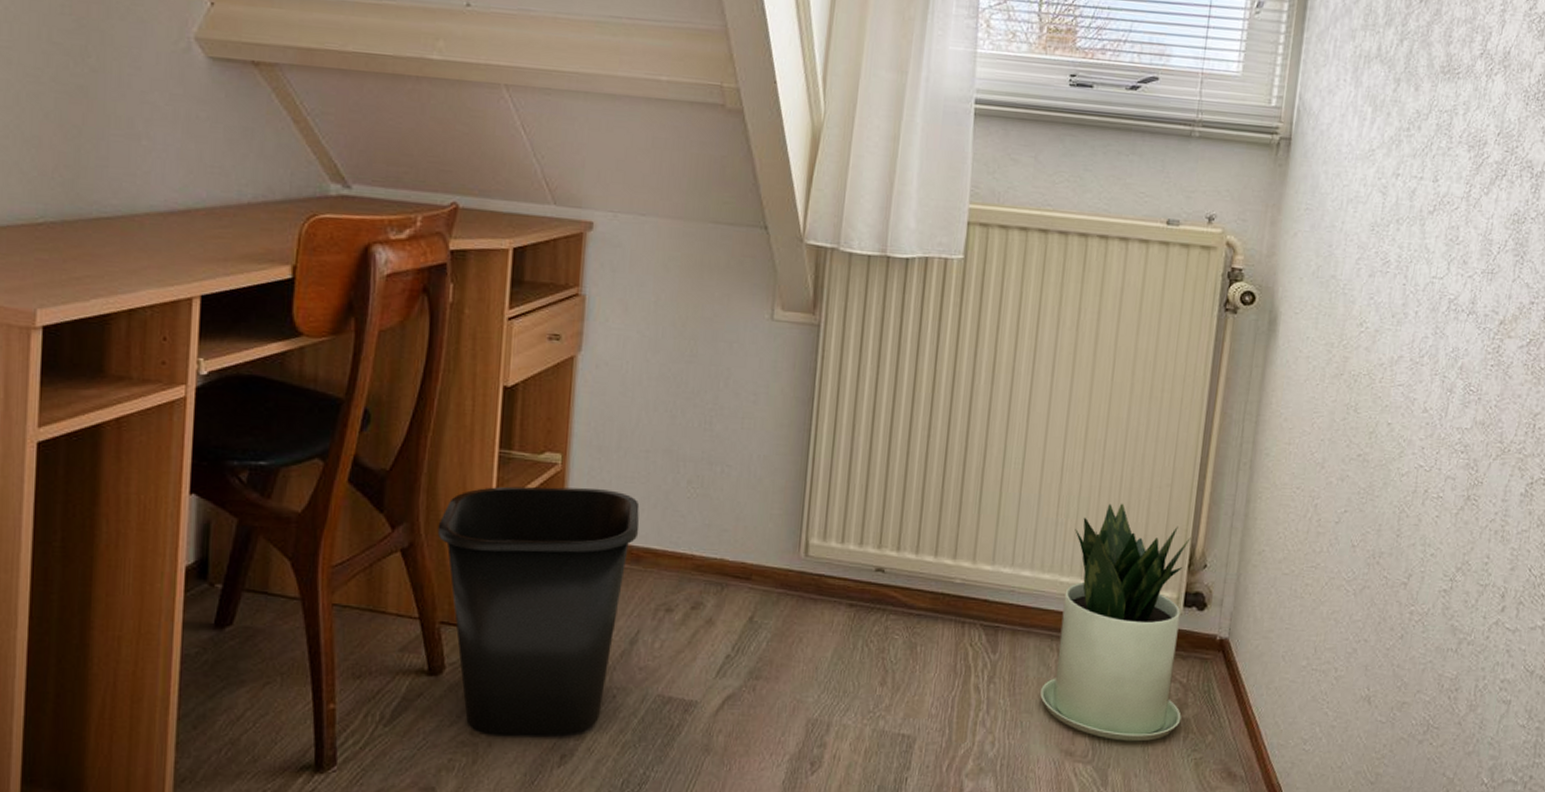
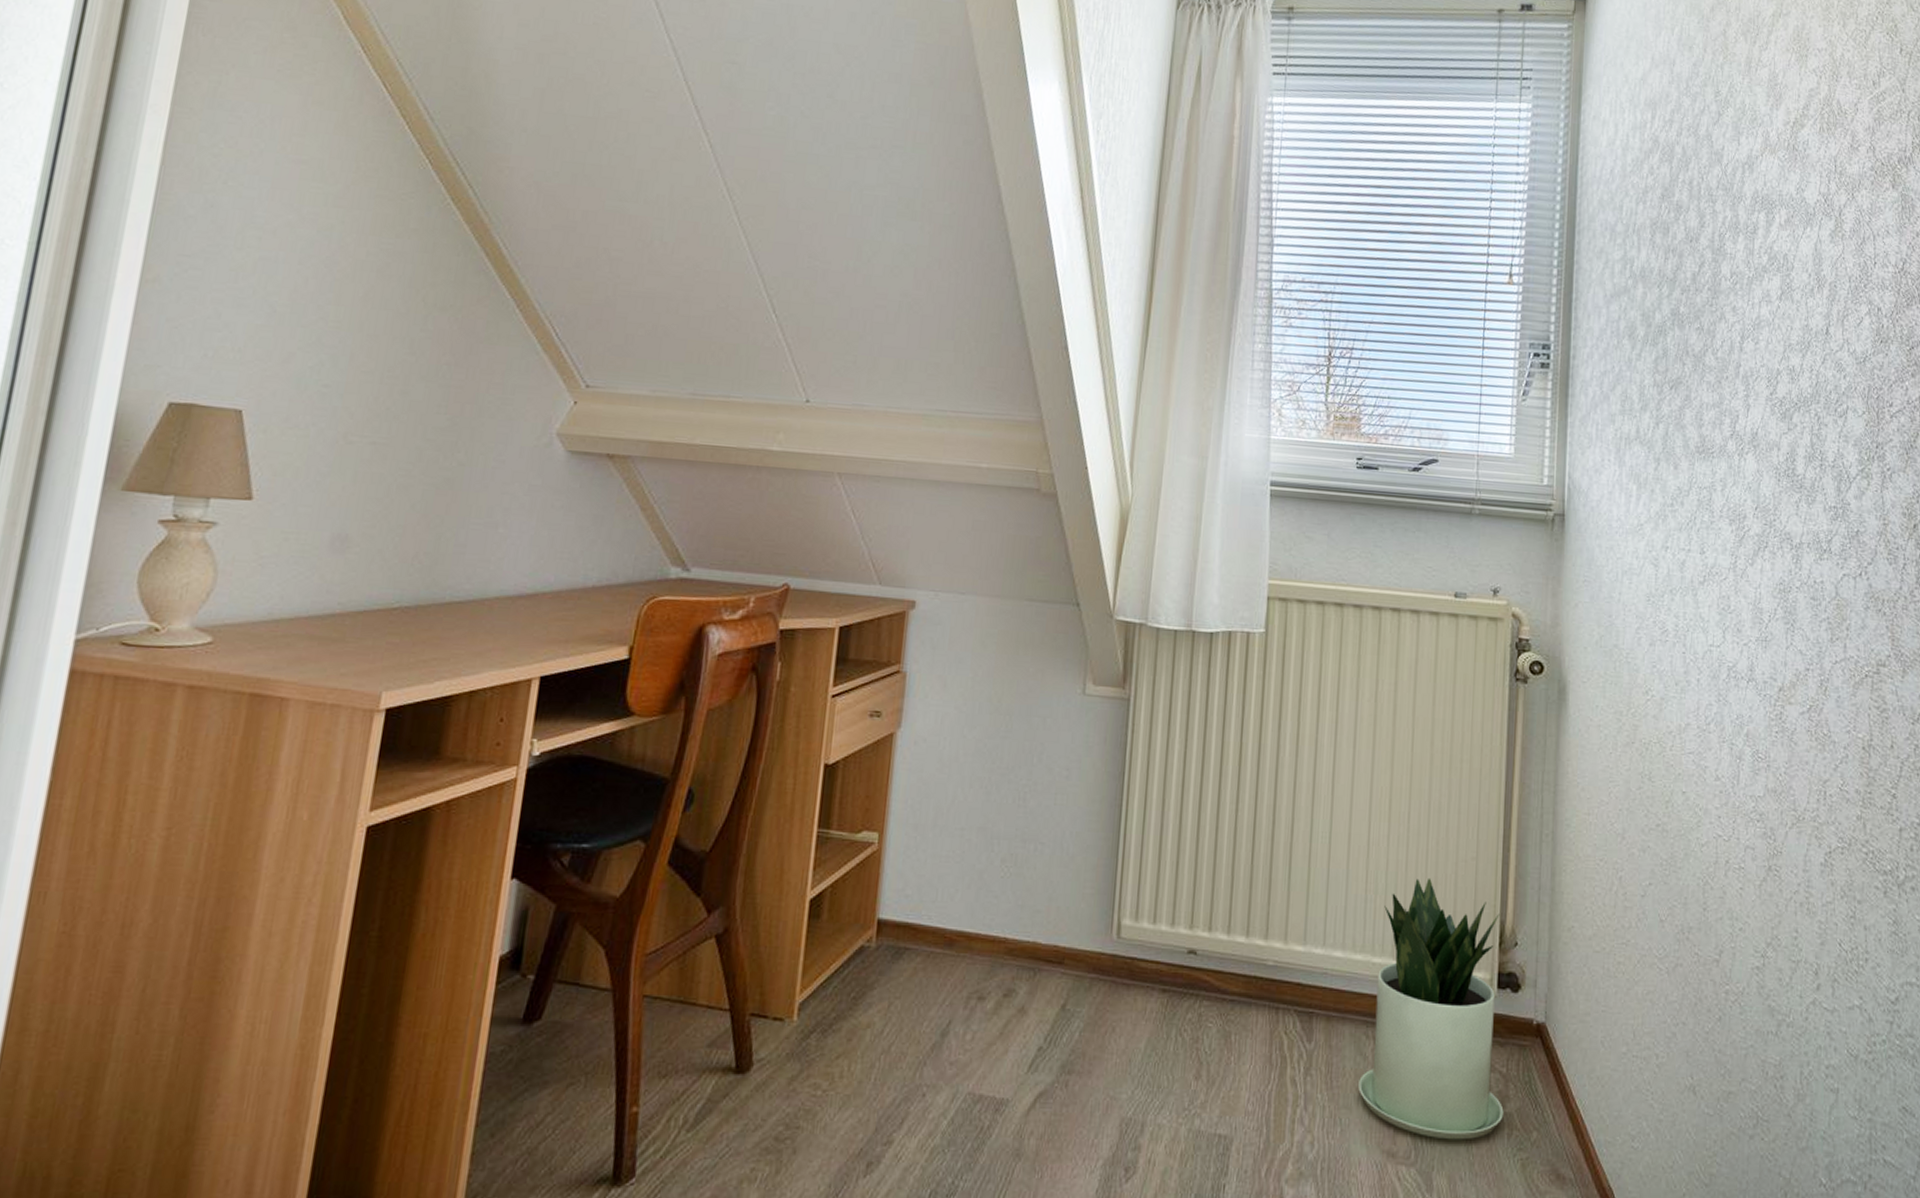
waste bin: present [437,486,640,735] -> none [752,867,954,1140]

